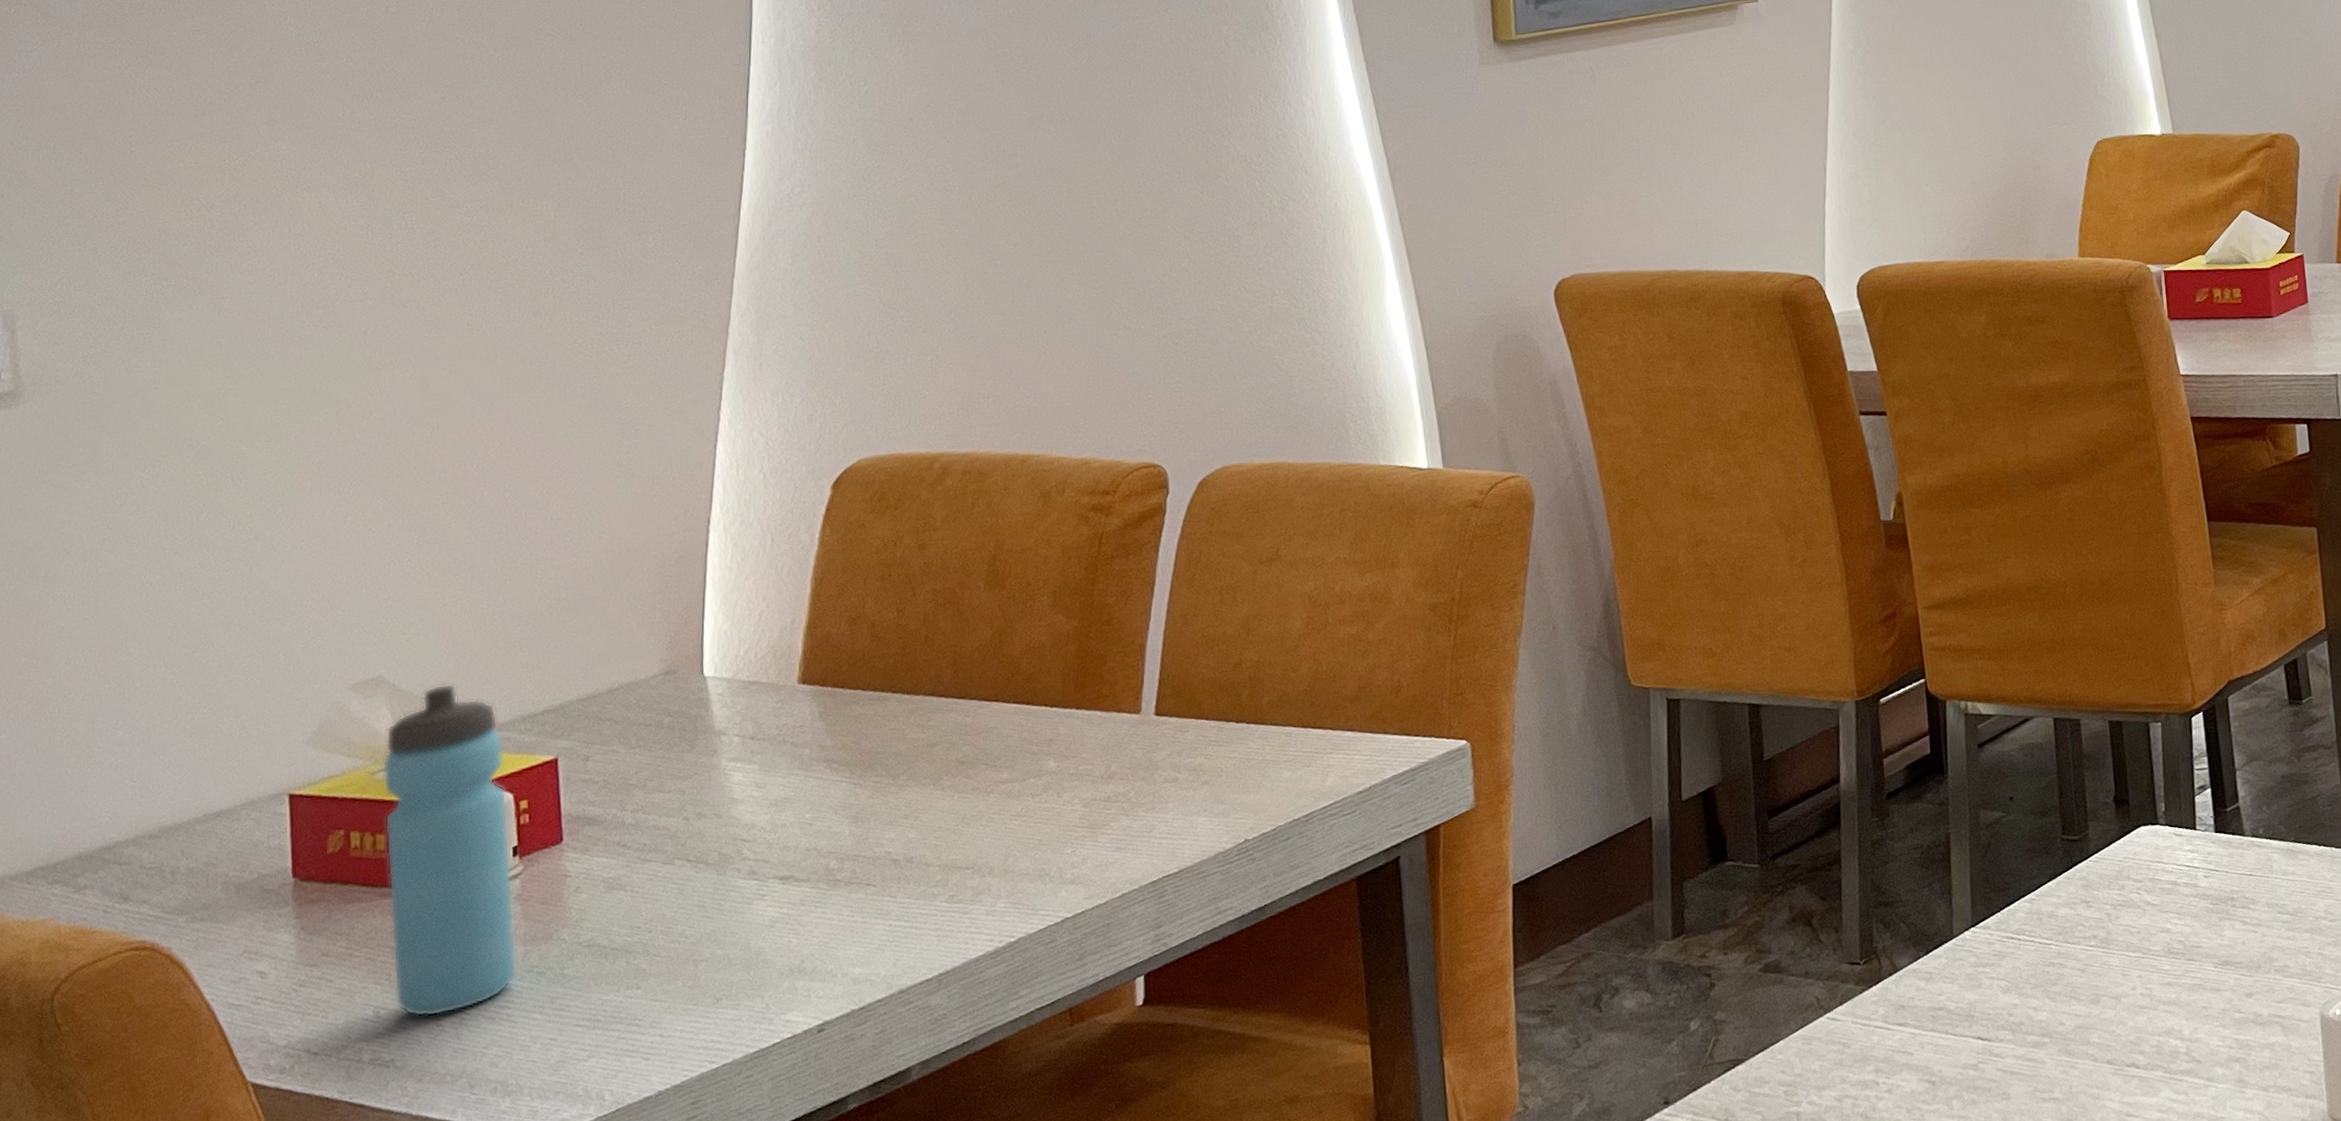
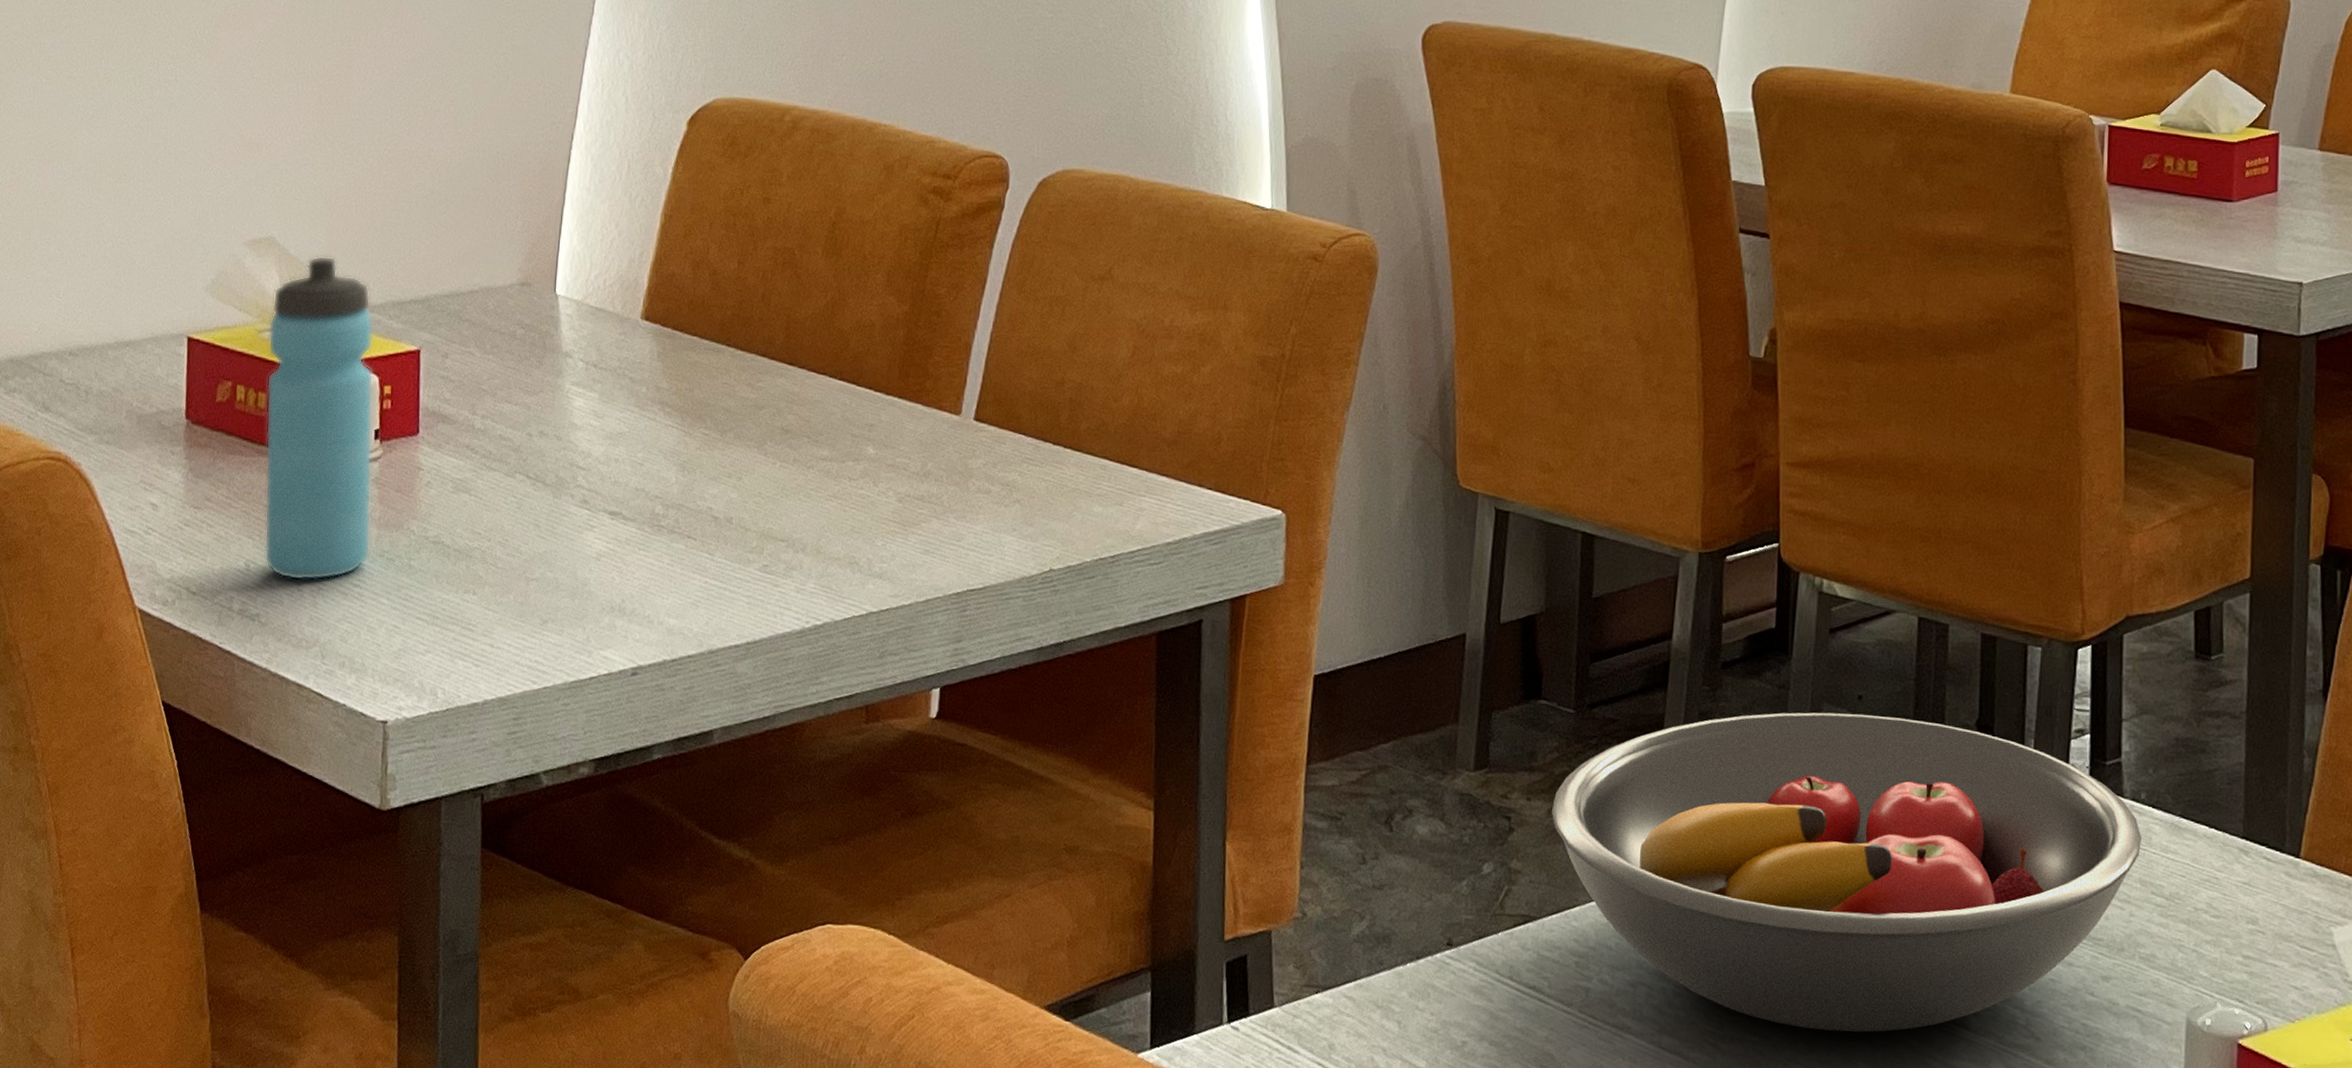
fruit bowl: none [1747,806,2265,1103] -> present [1551,712,2141,1032]

